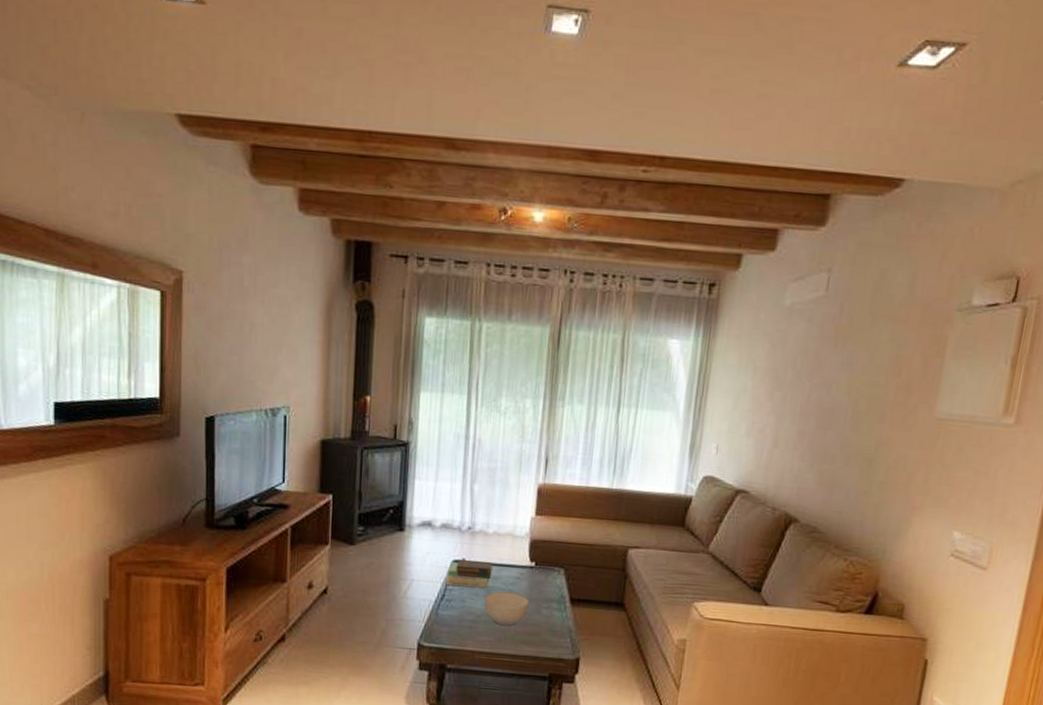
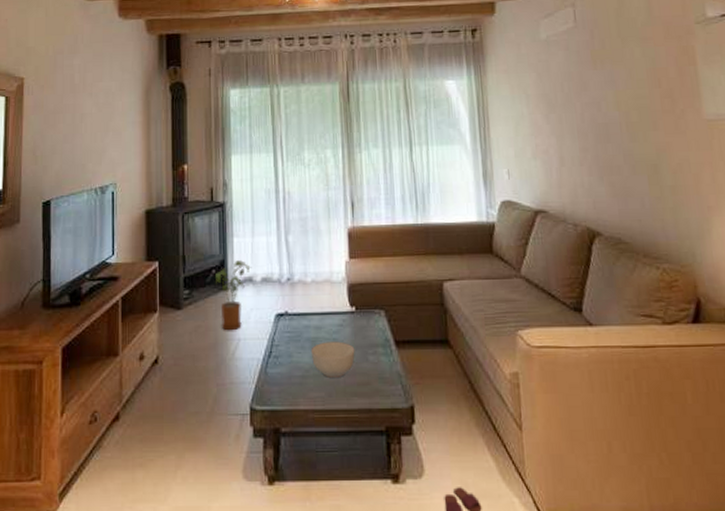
house plant: none [393,503,432,571] -> present [216,260,252,330]
books: present [445,560,494,588] -> none [271,311,316,341]

